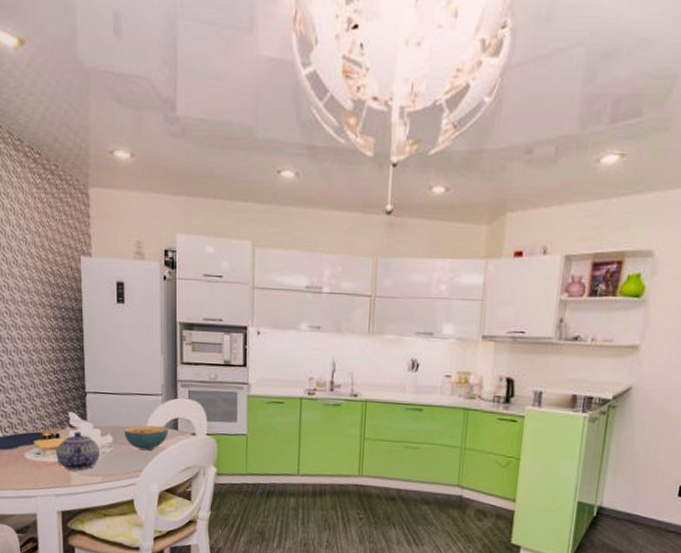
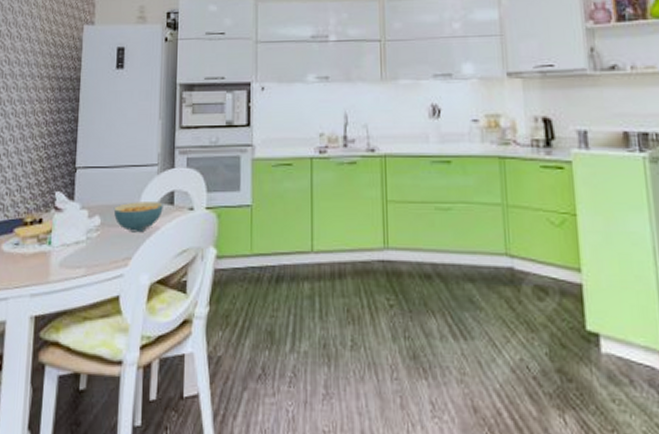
teapot: present [56,431,100,470] -> none [36,214,85,262]

